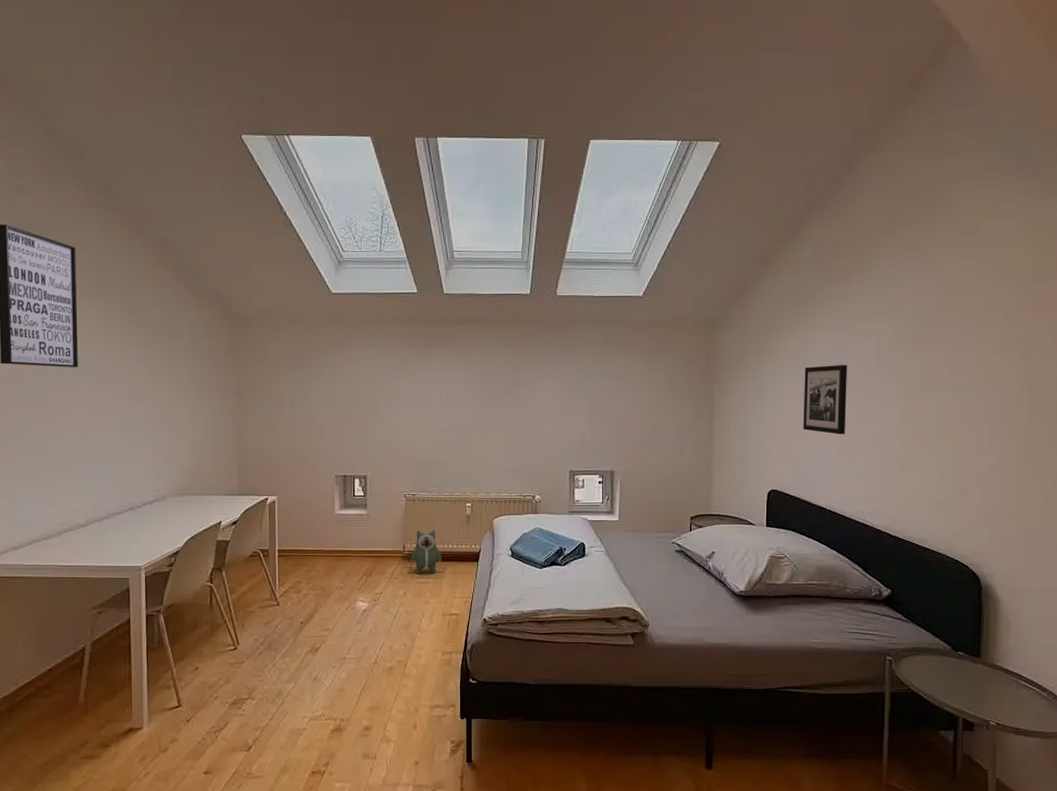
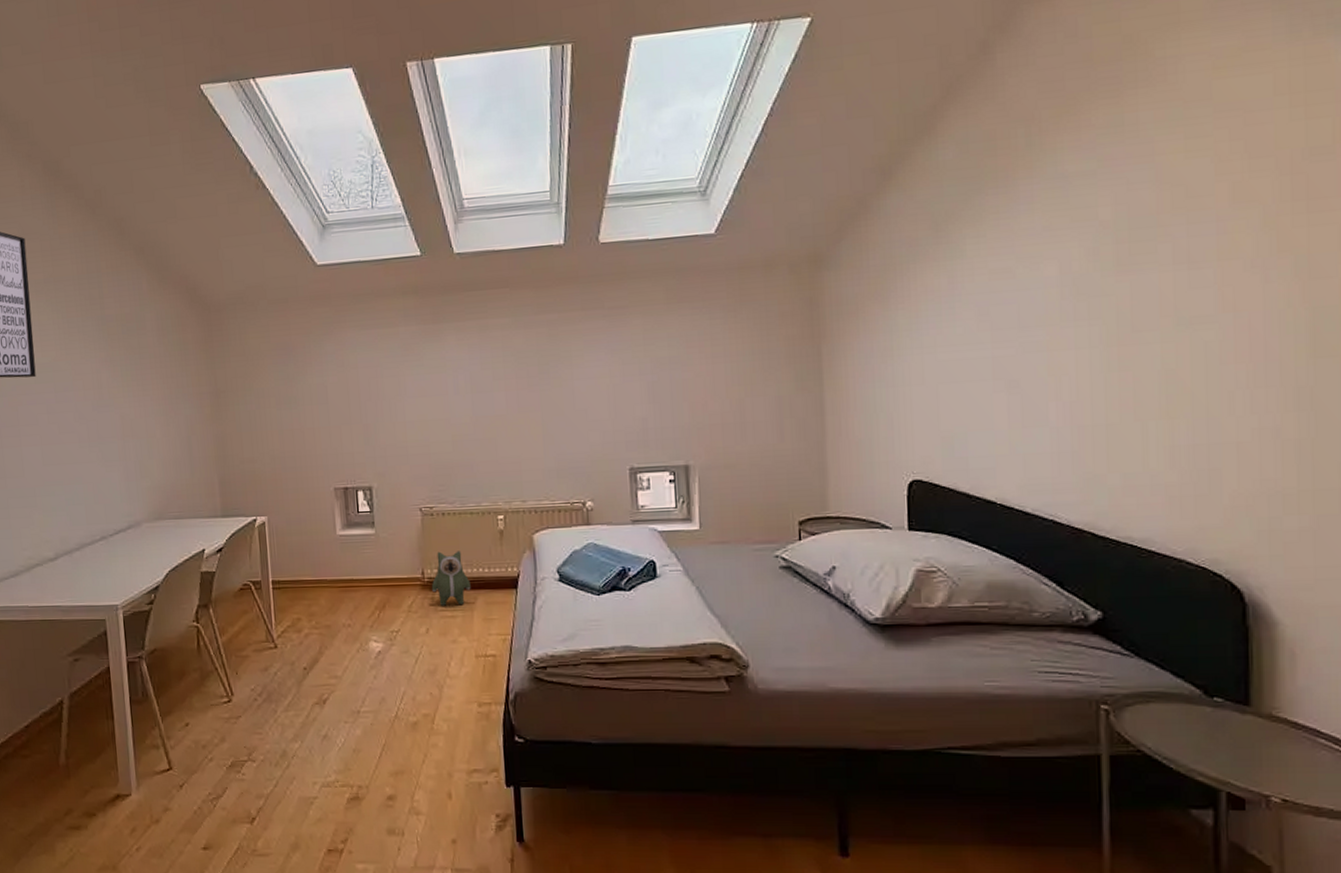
picture frame: present [802,365,847,435] -> none [952,303,1020,400]

